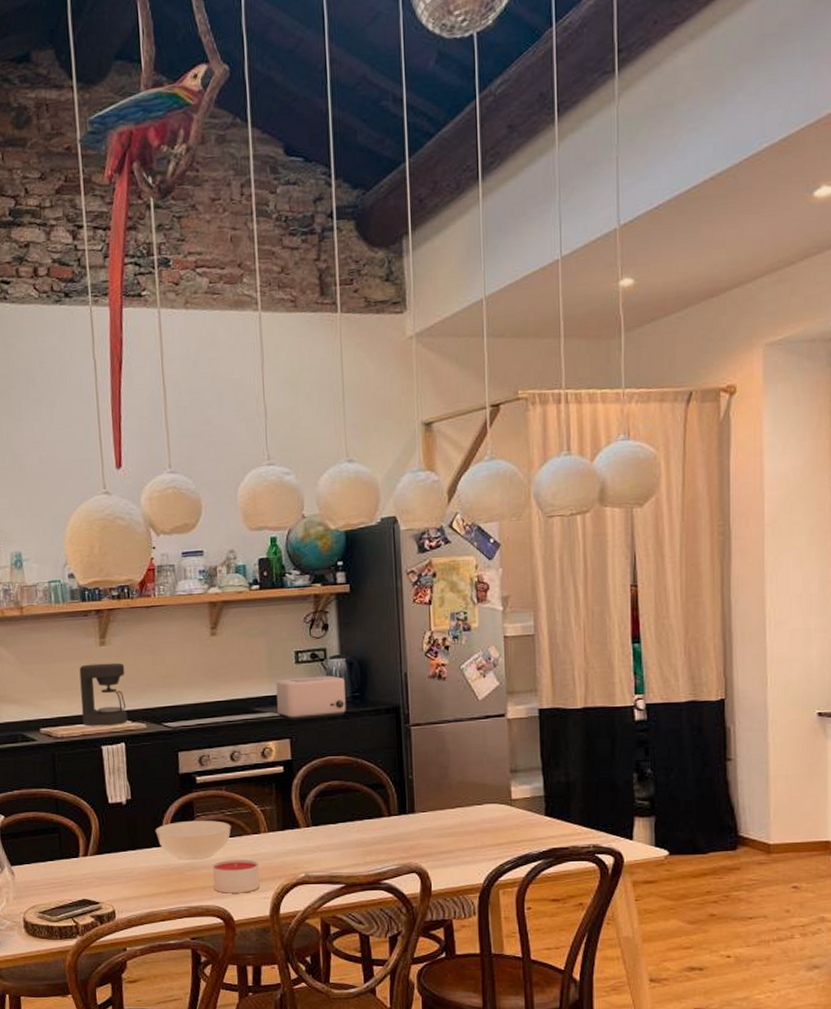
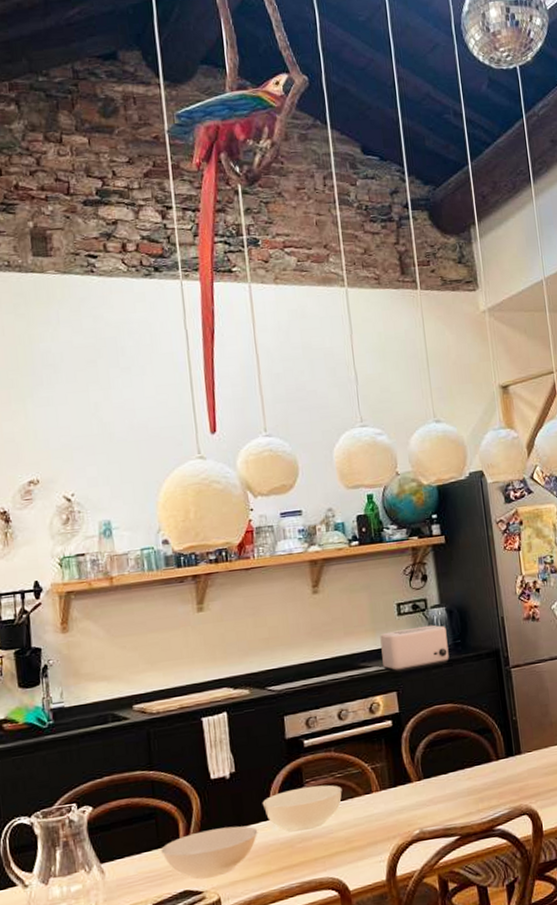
bowl: none [63,848,151,891] -> present [161,826,258,880]
coffee maker: present [79,662,128,727] -> none [175,628,229,699]
candle: present [212,860,260,894] -> none [324,822,374,862]

